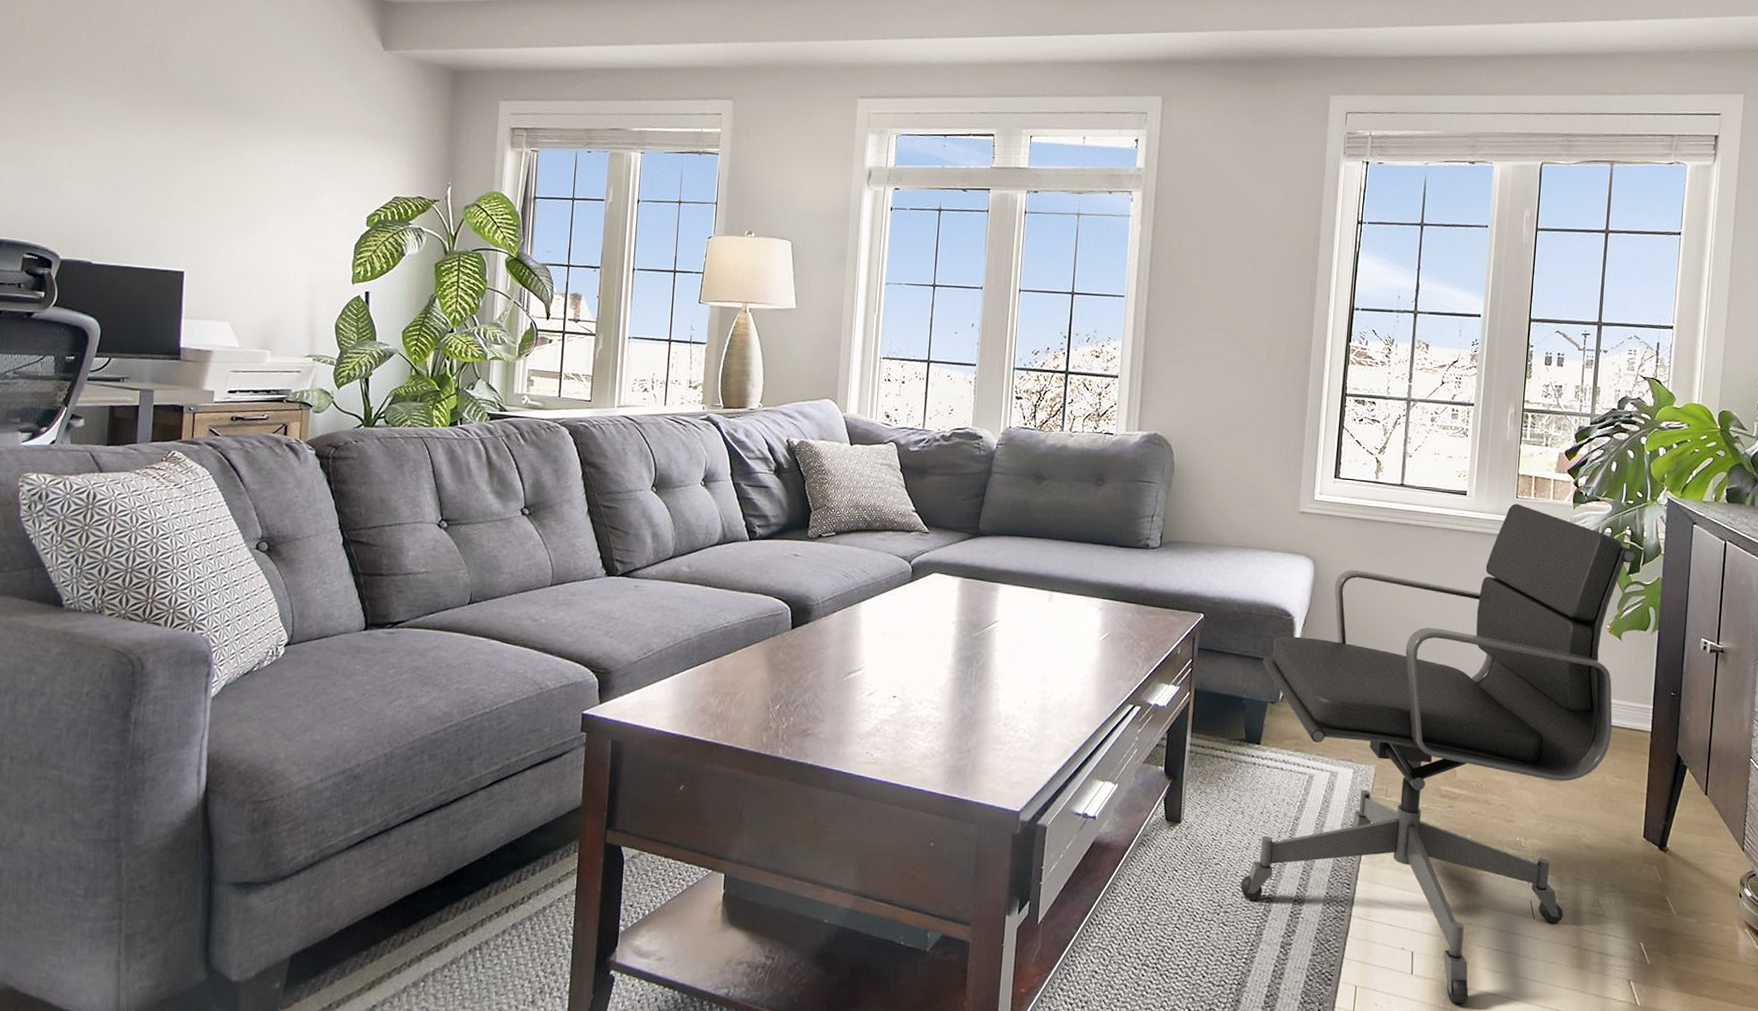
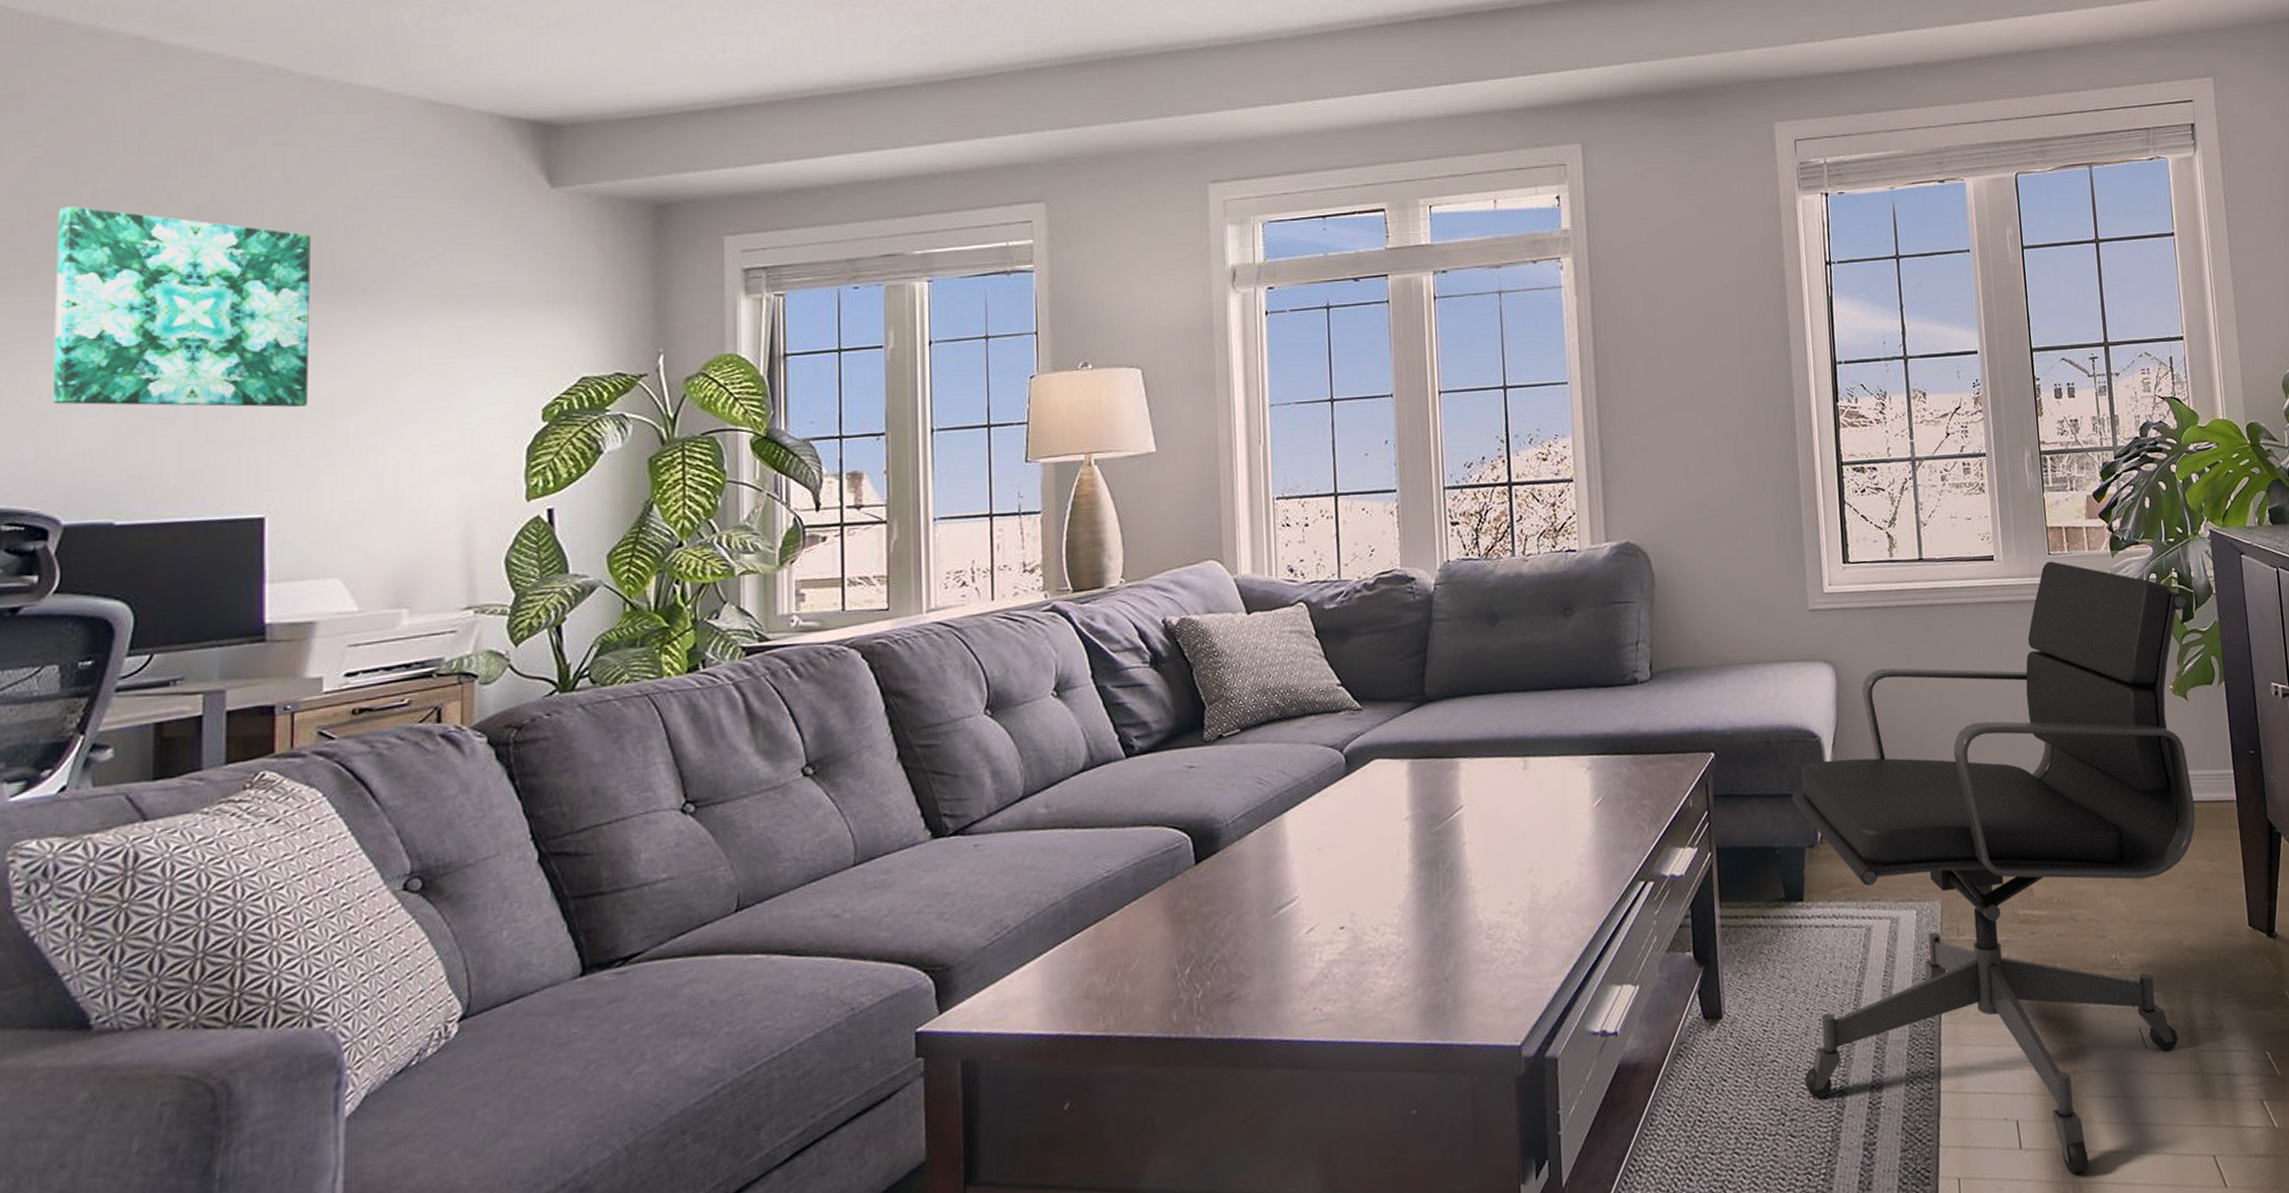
wall art: none [58,30,224,195] -> present [52,206,310,408]

